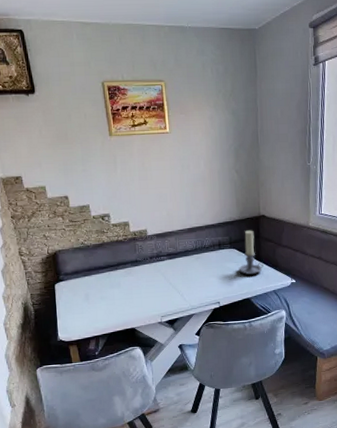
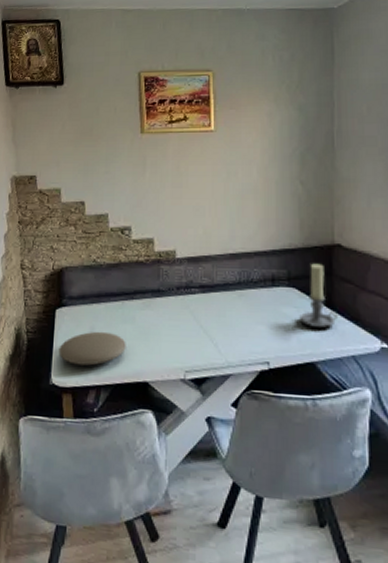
plate: none [61,296,115,324] -> present [58,331,126,366]

